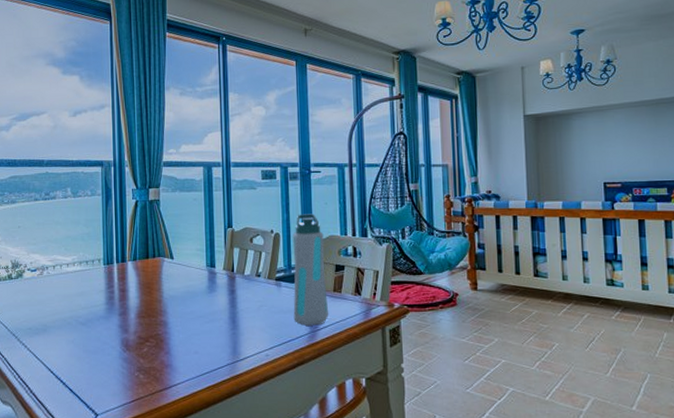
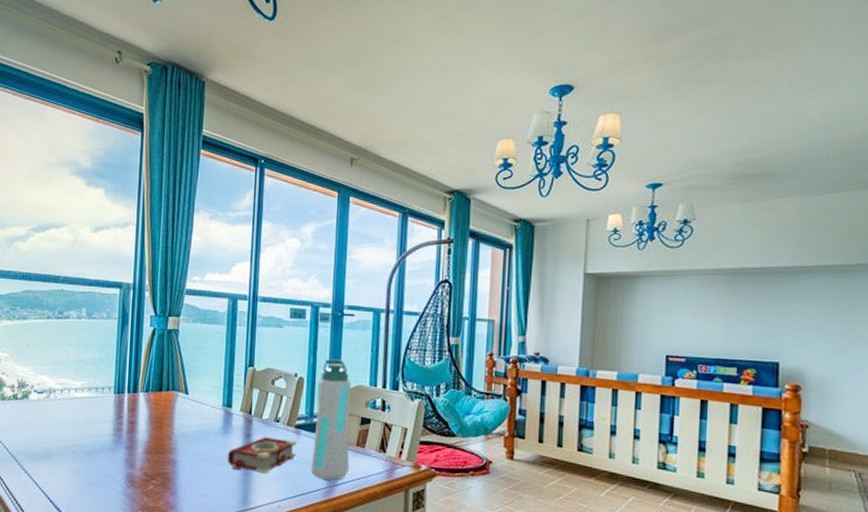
book: none [214,292,279,325] -> present [227,437,297,473]

